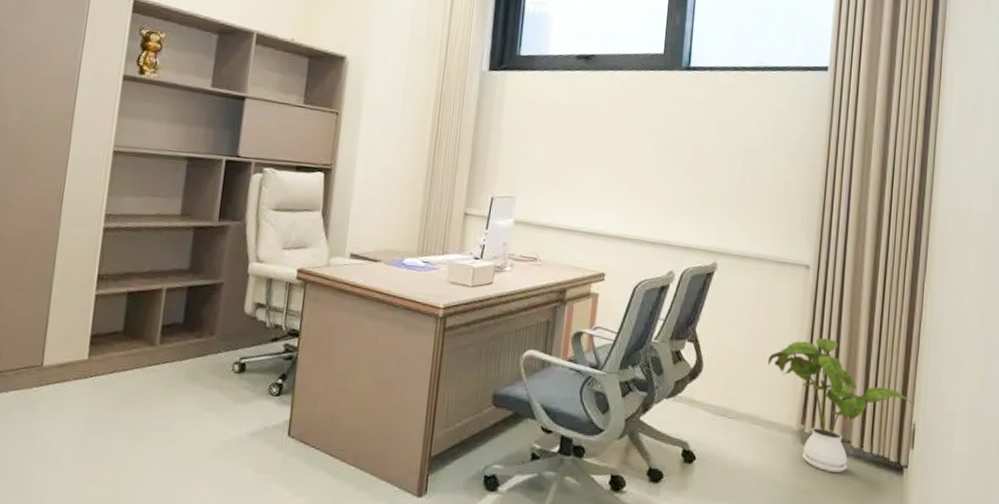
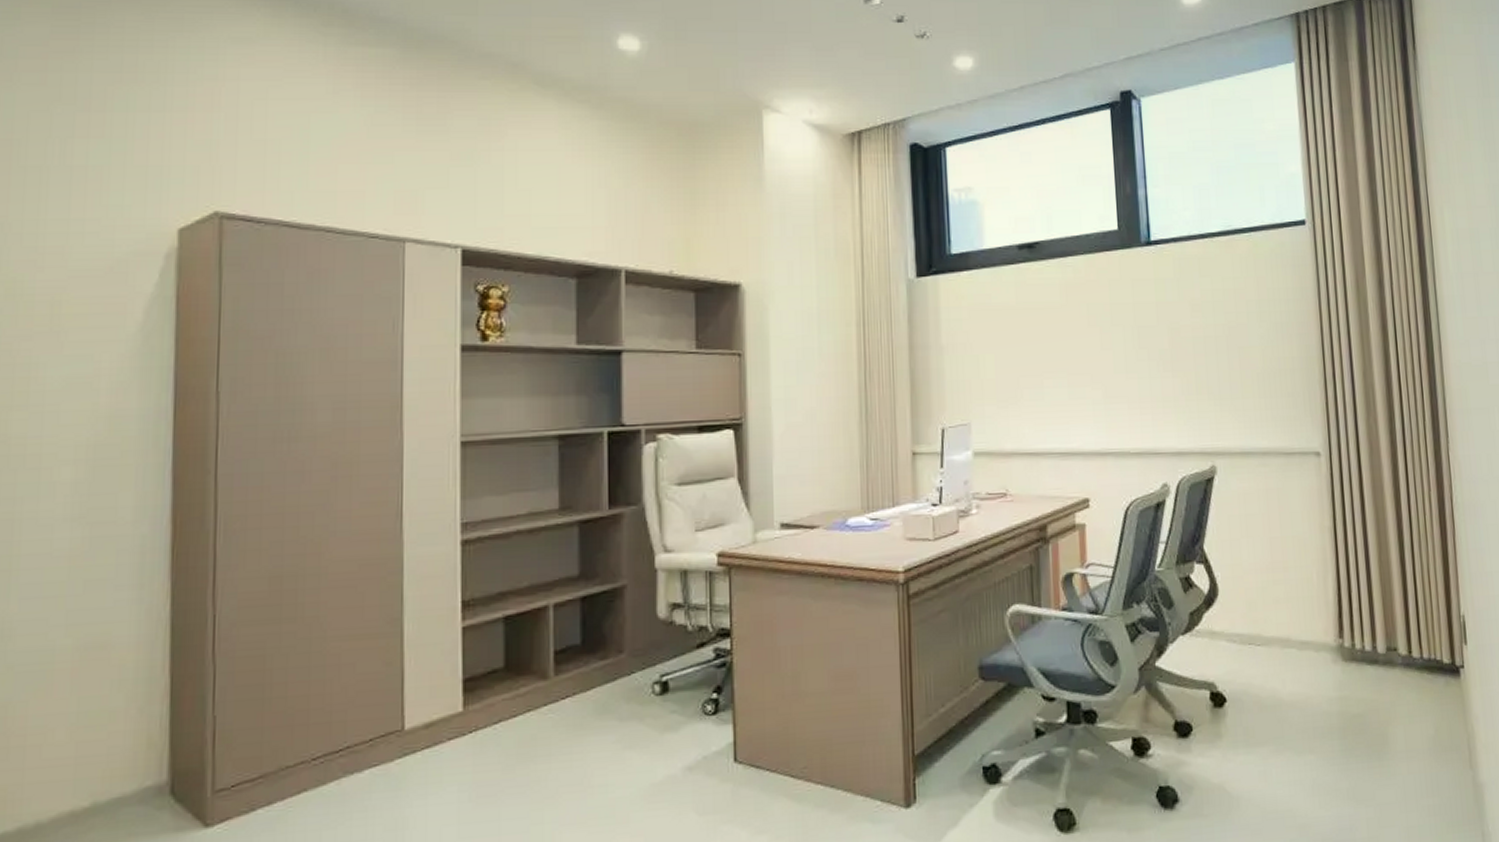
house plant: present [767,338,914,473] -> none [1290,533,1460,689]

